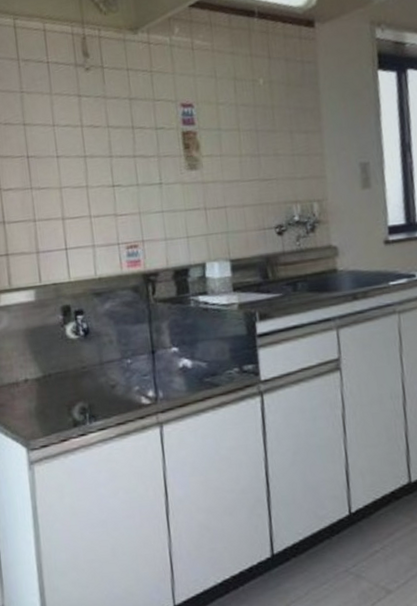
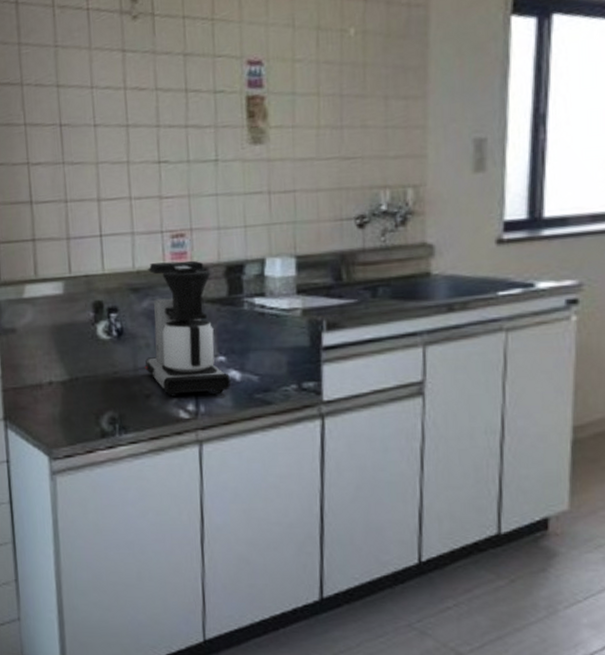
coffee maker: none [108,267,184,386] -> present [145,260,231,397]

